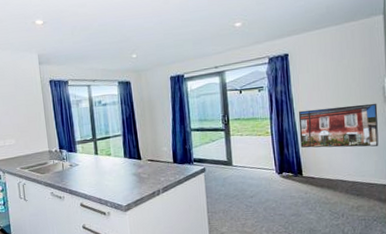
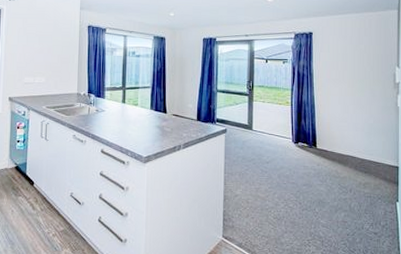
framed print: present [298,103,379,148] -> none [317,86,388,128]

